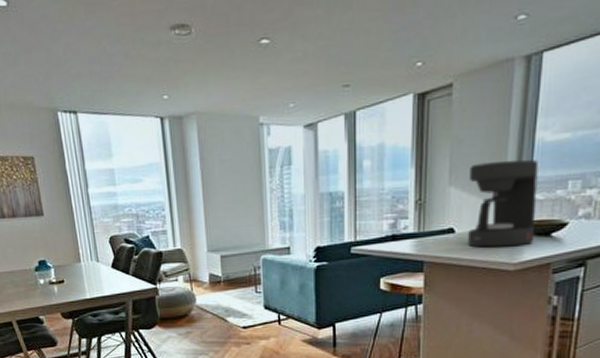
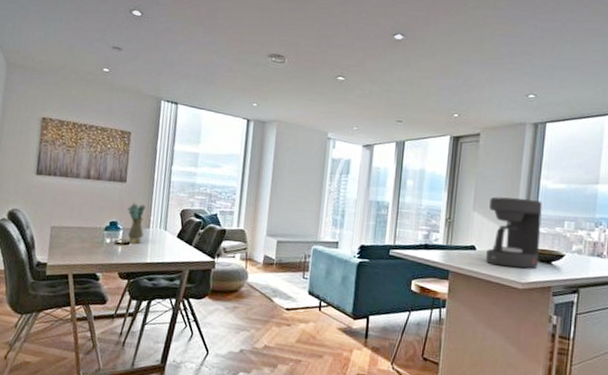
vase: none [53,236,77,282] -> present [127,203,146,244]

